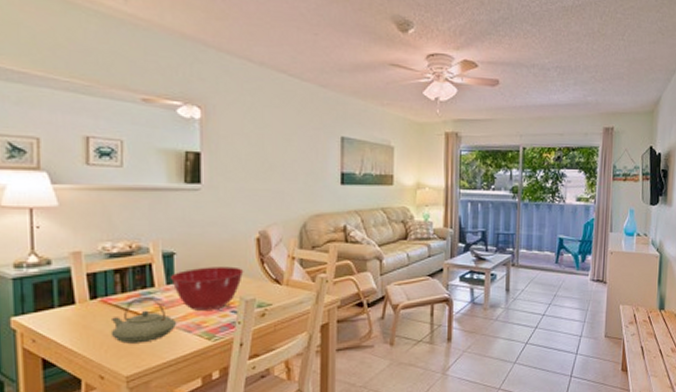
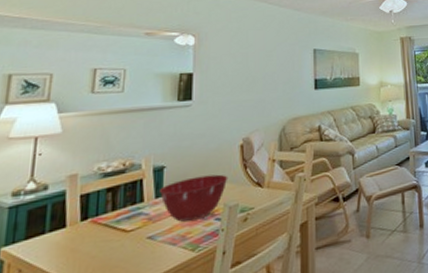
teapot: present [110,296,177,344] -> none [97,212,163,264]

